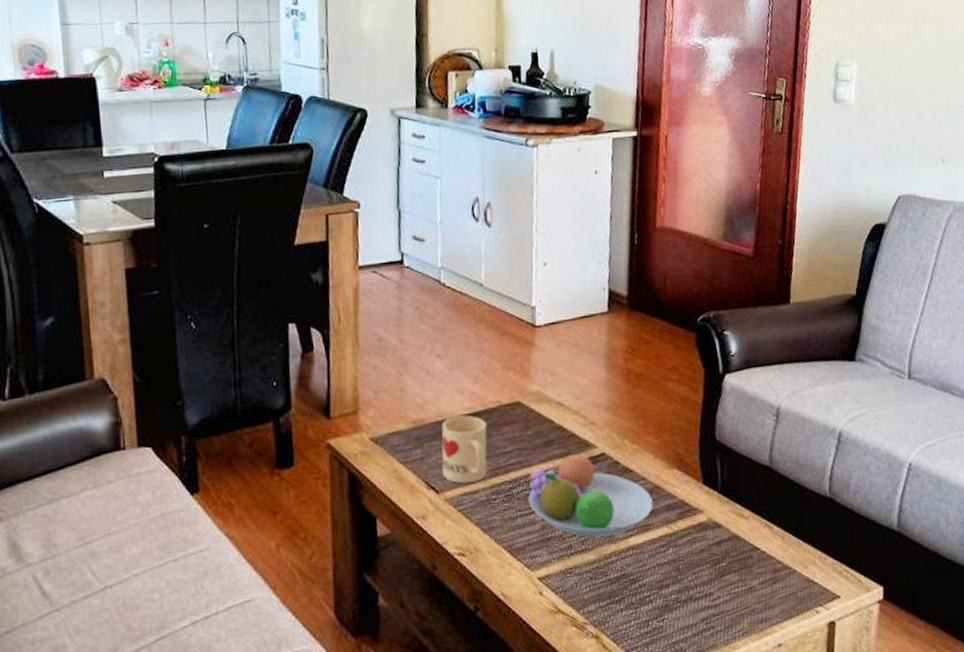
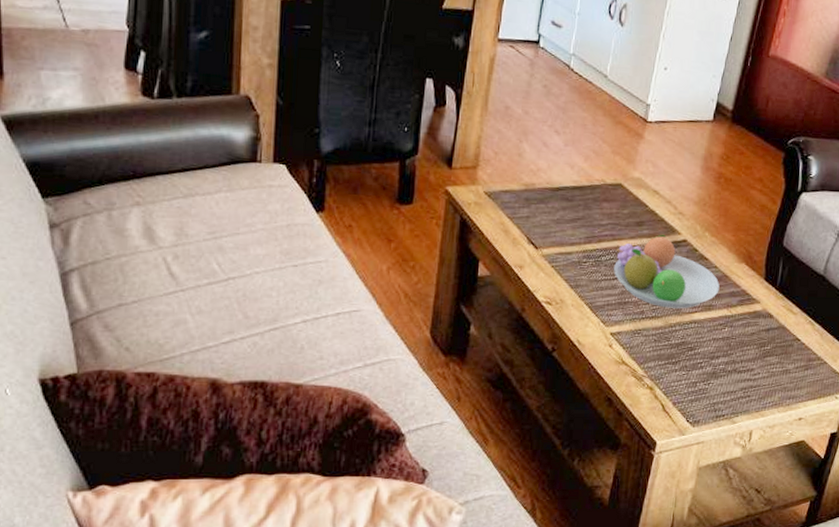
mug: present [441,415,487,484] -> none [544,186,590,245]

